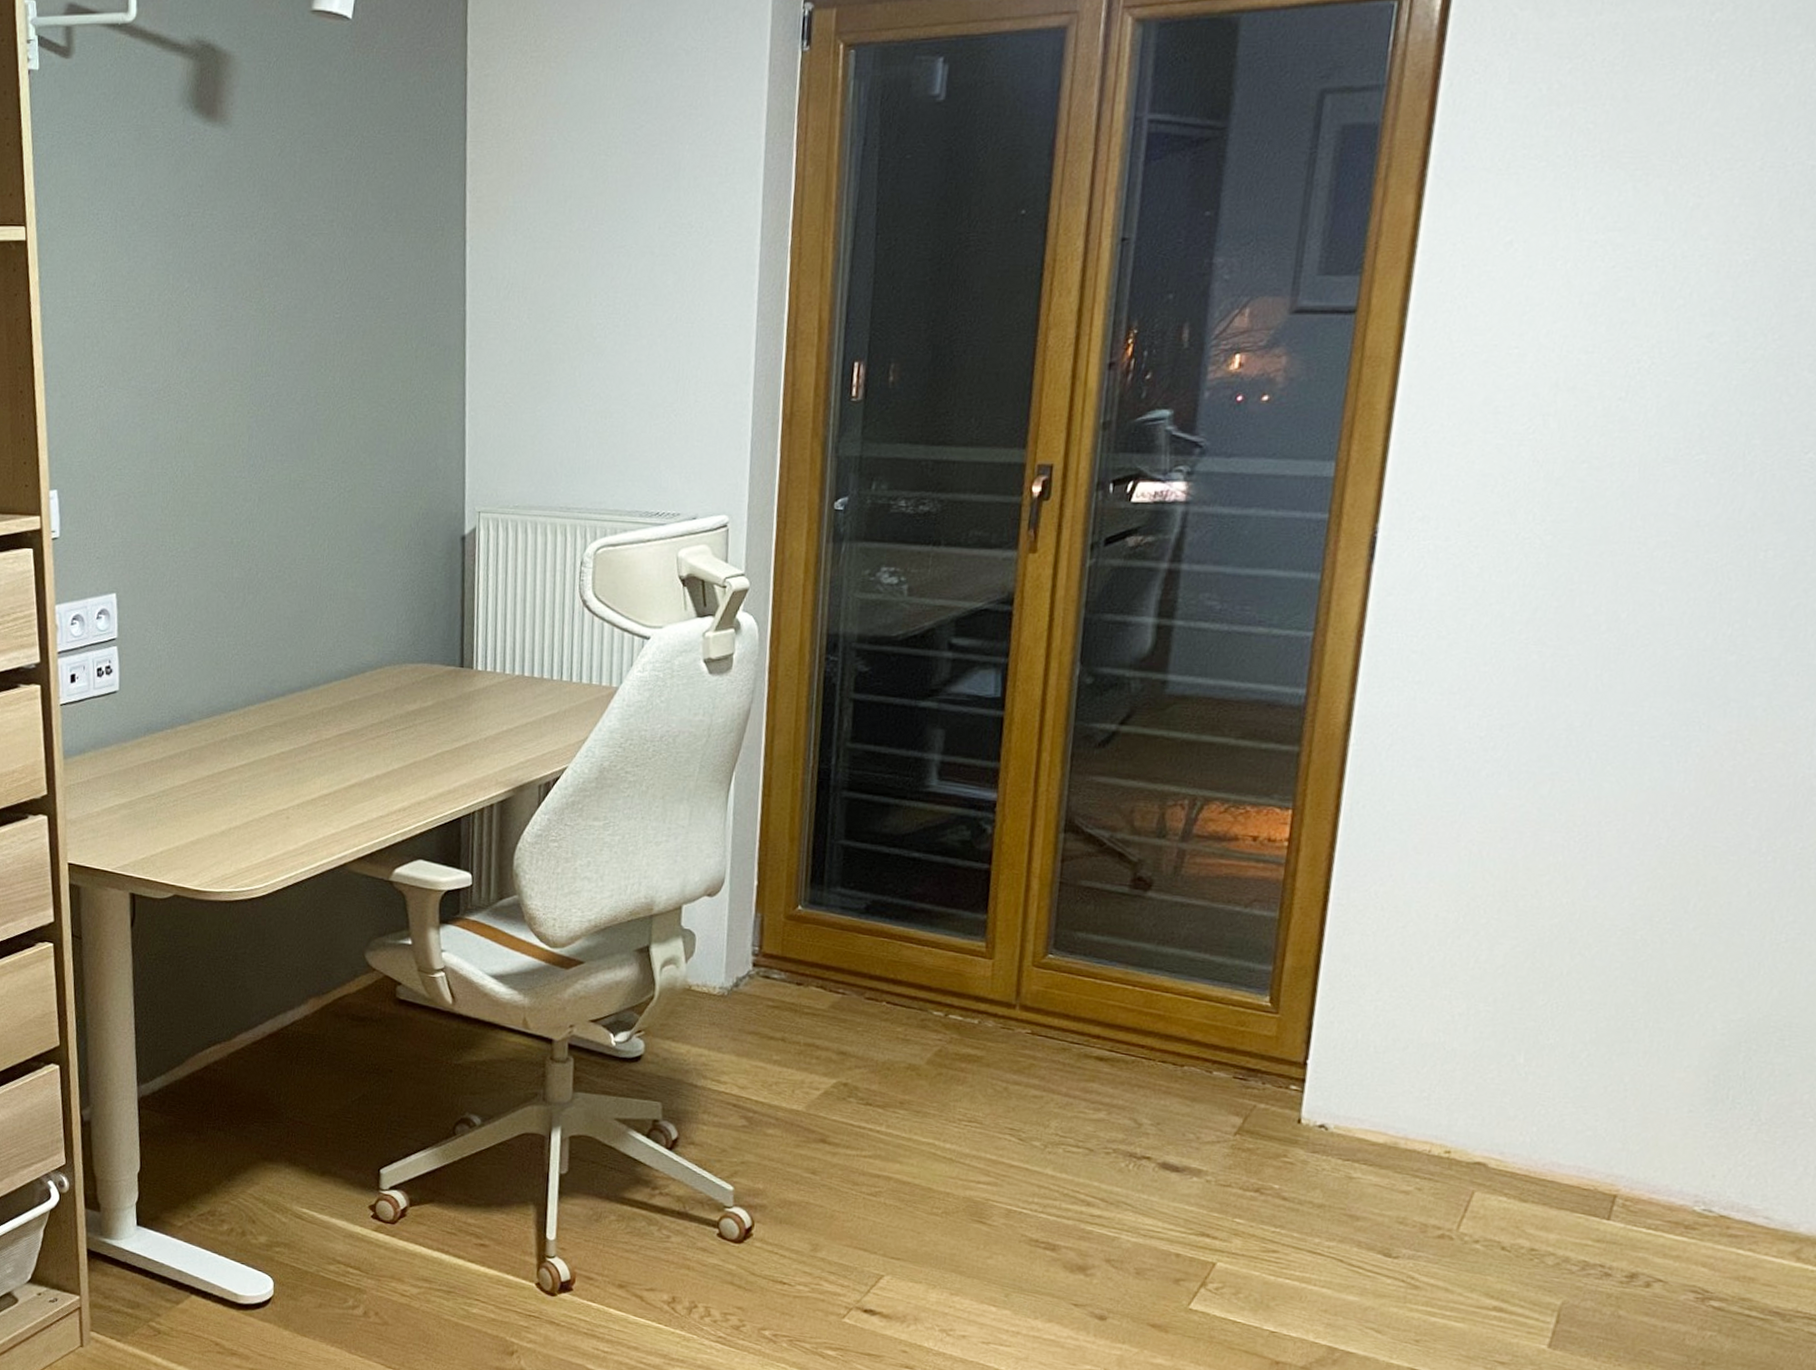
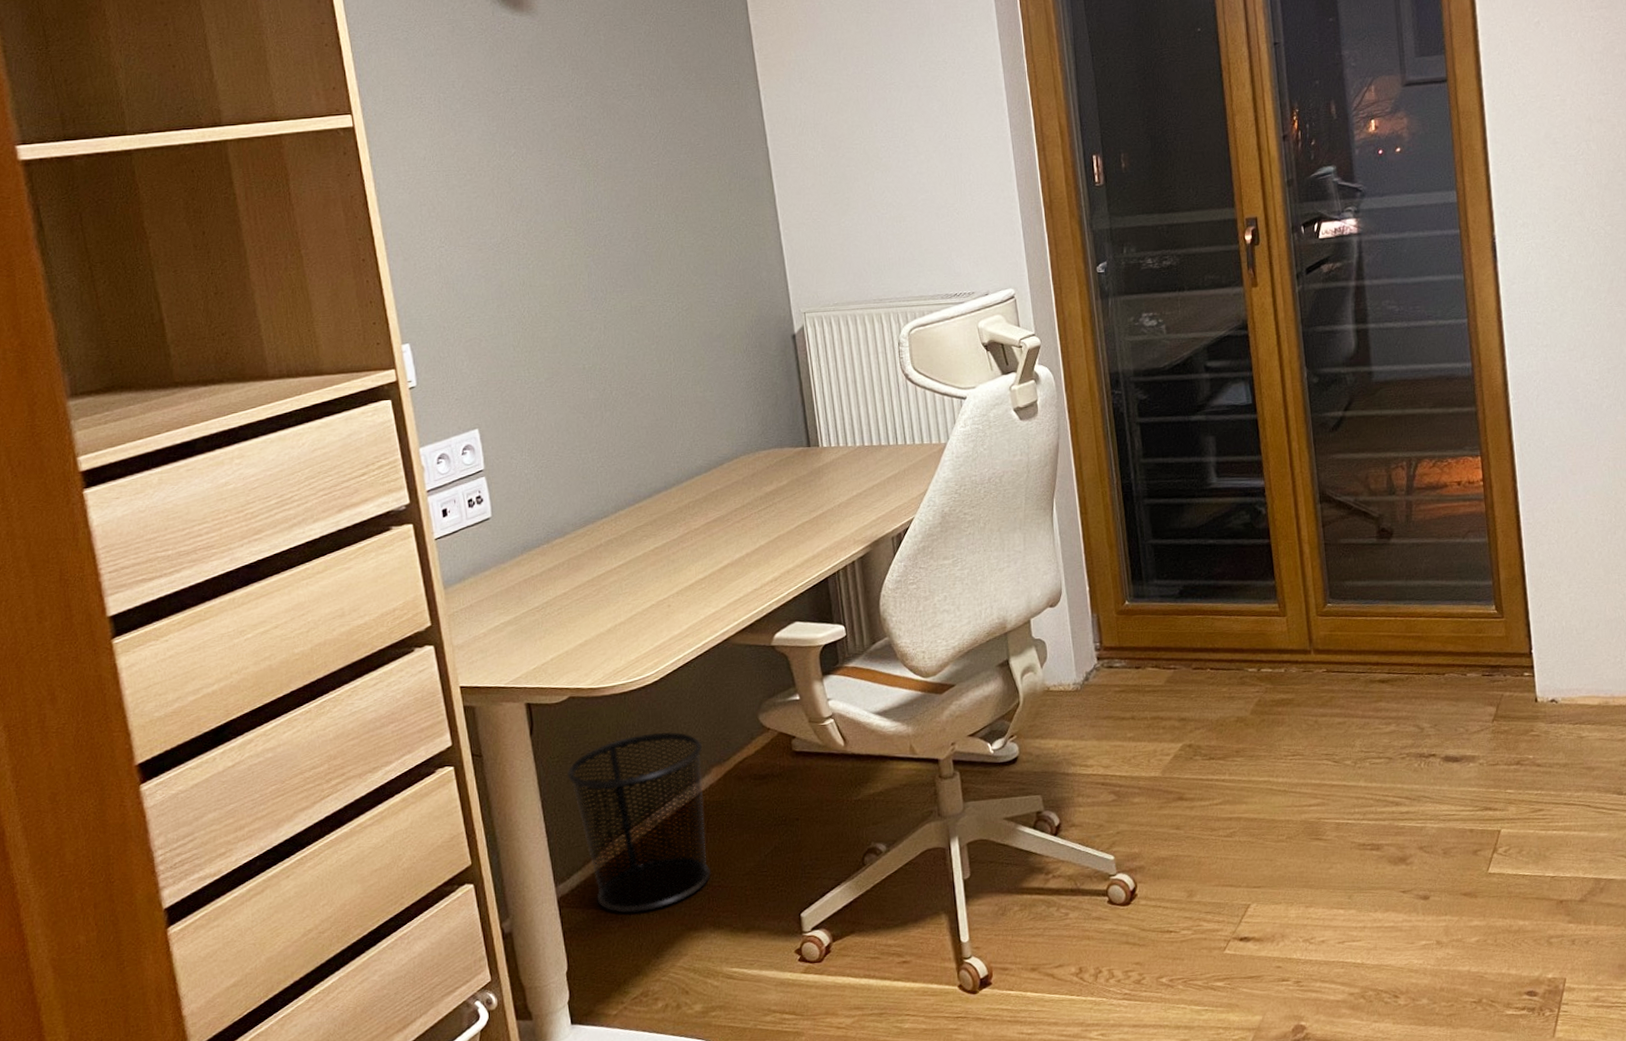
waste bin: none [162,948,303,1132] -> present [567,732,712,913]

